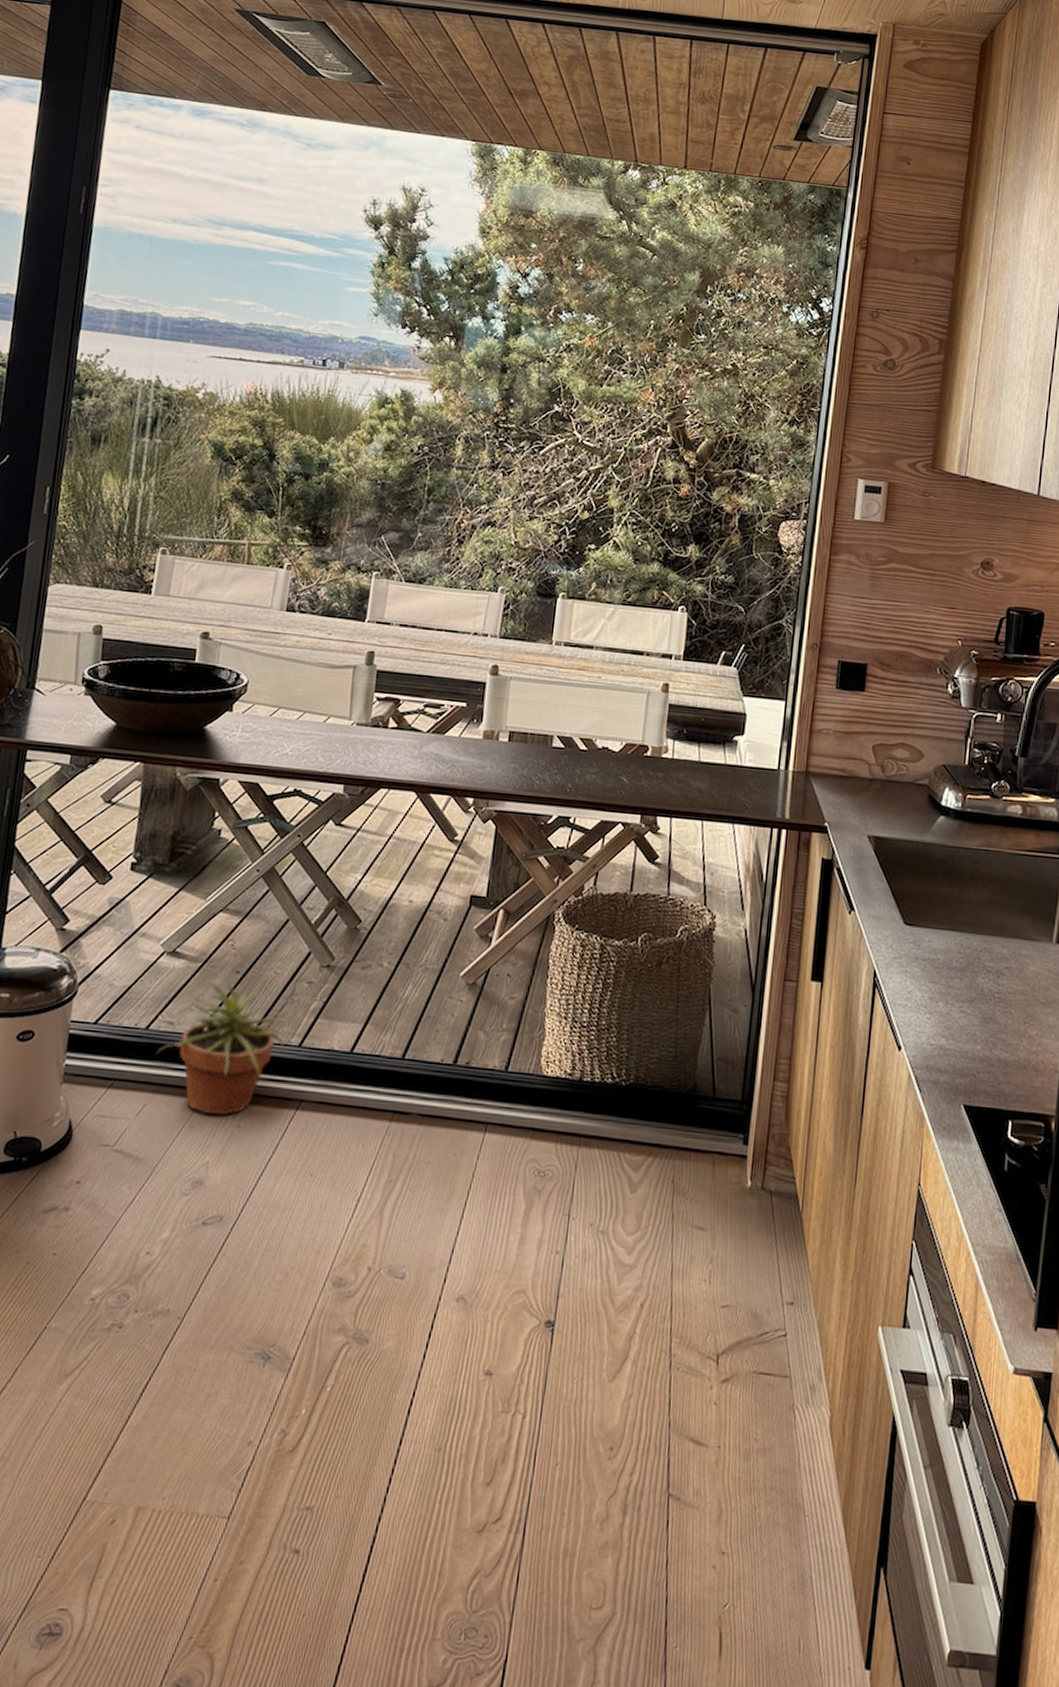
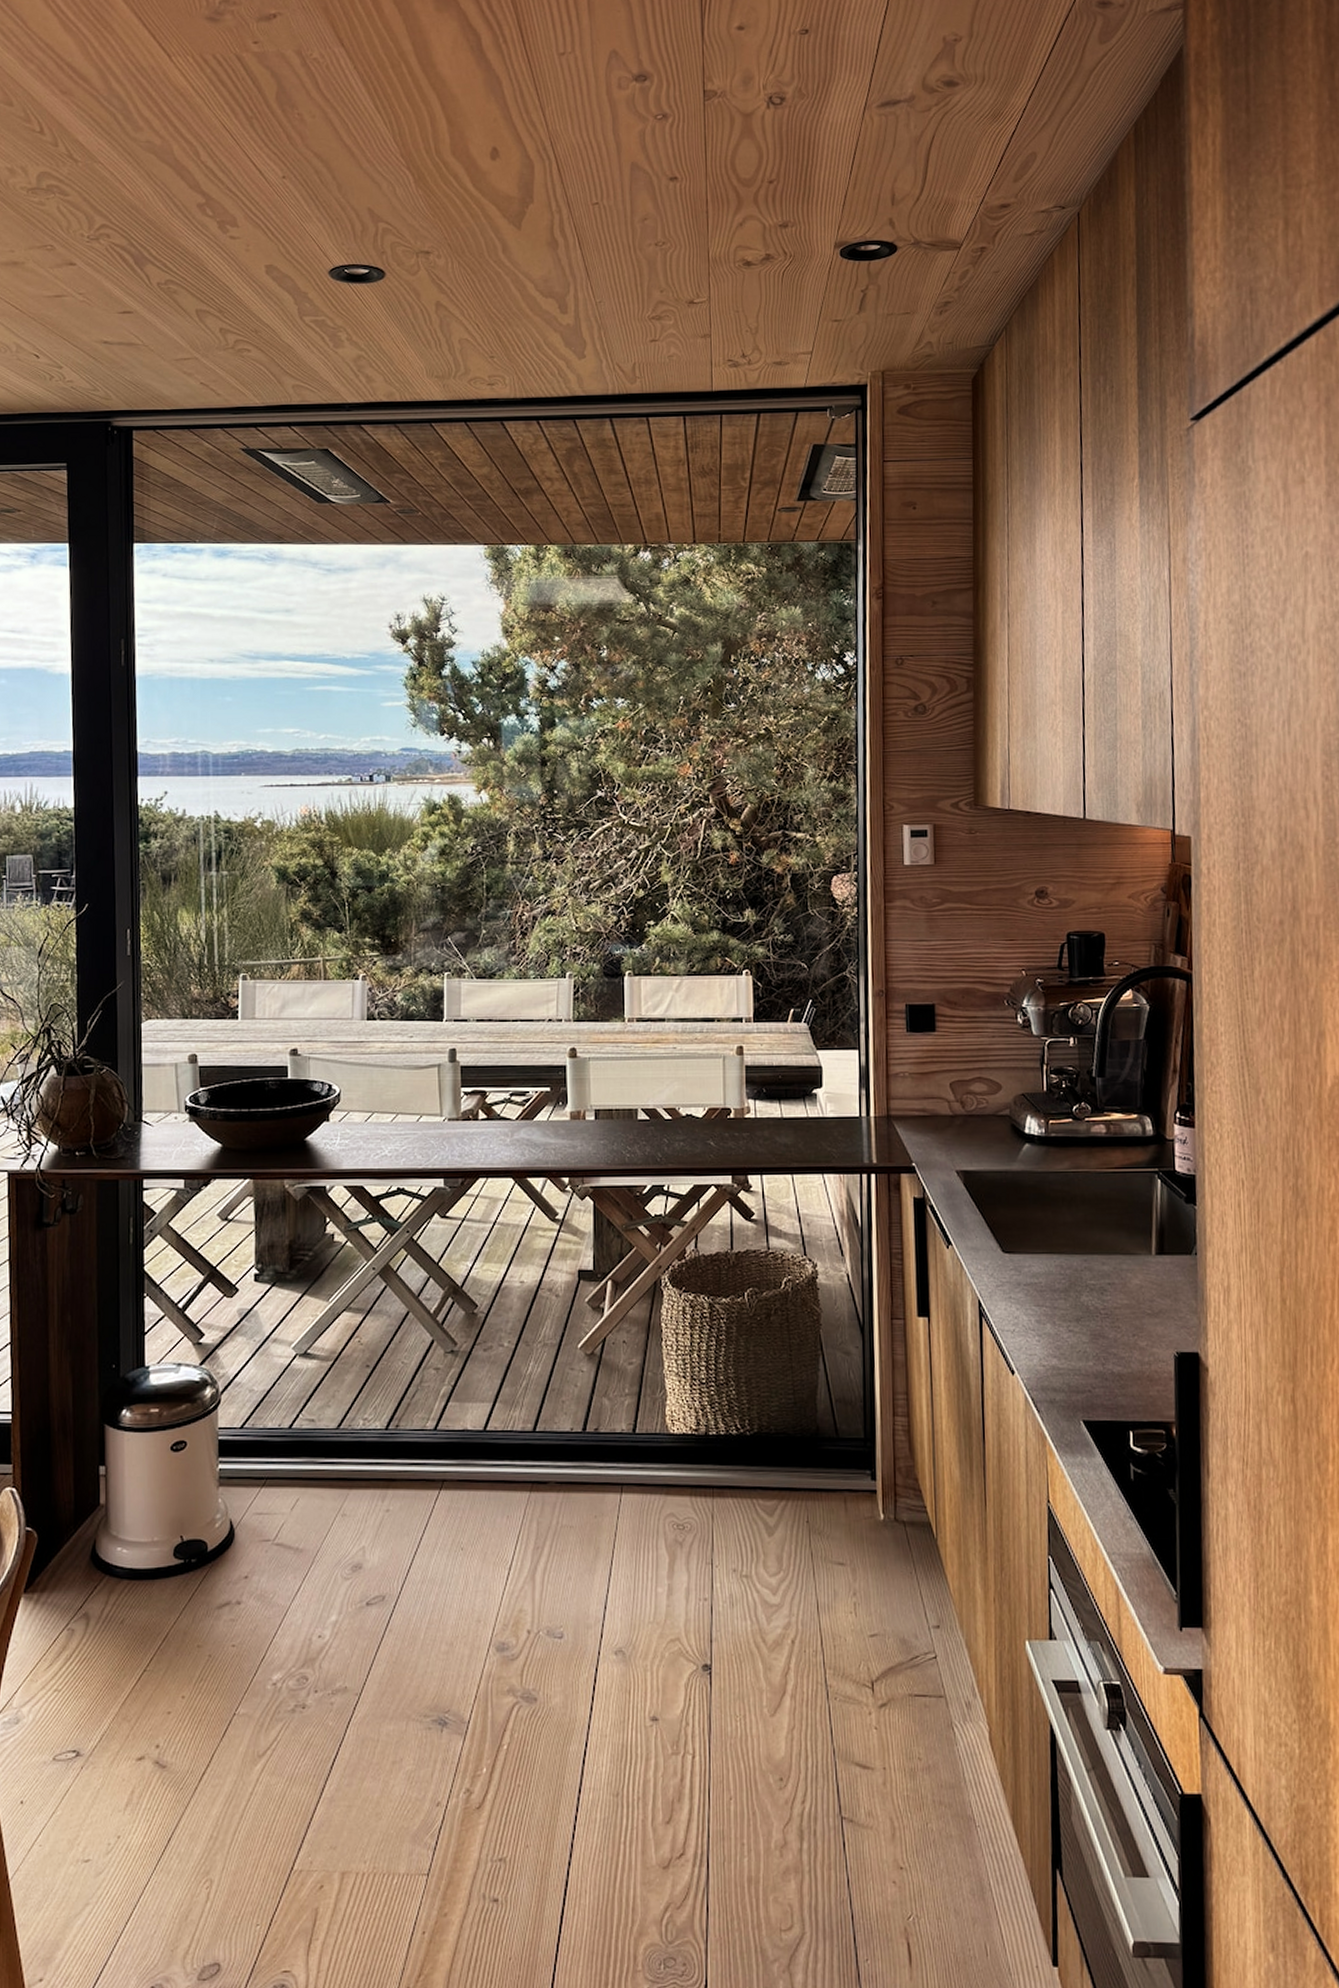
potted plant: present [155,978,304,1116] -> none [301,1369,435,1503]

